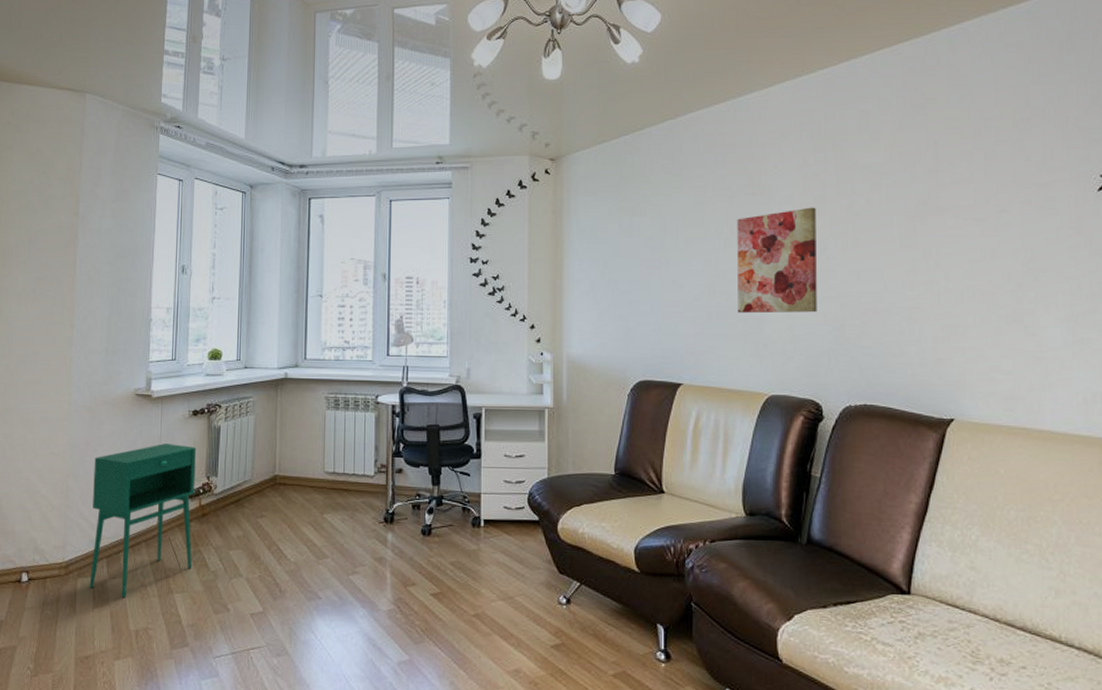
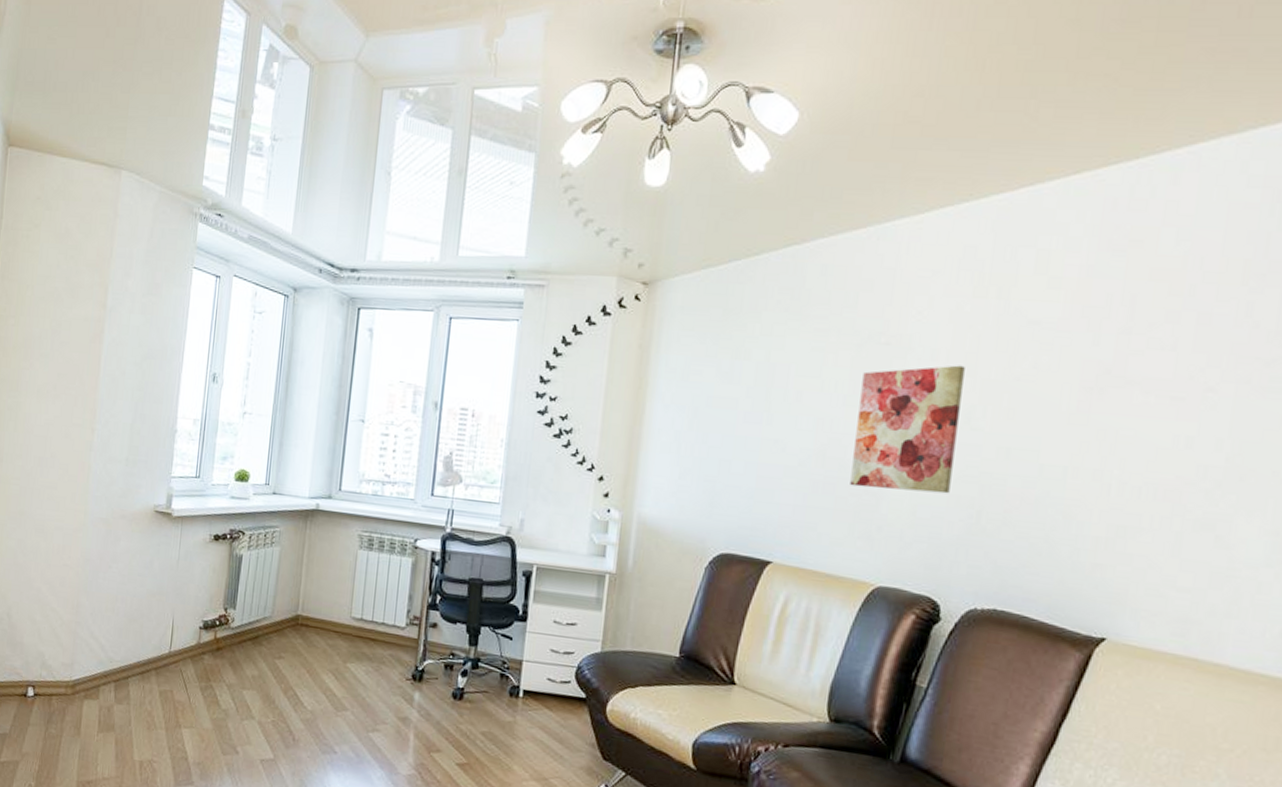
storage cabinet: present [89,443,196,598] -> none [95,567,215,726]

